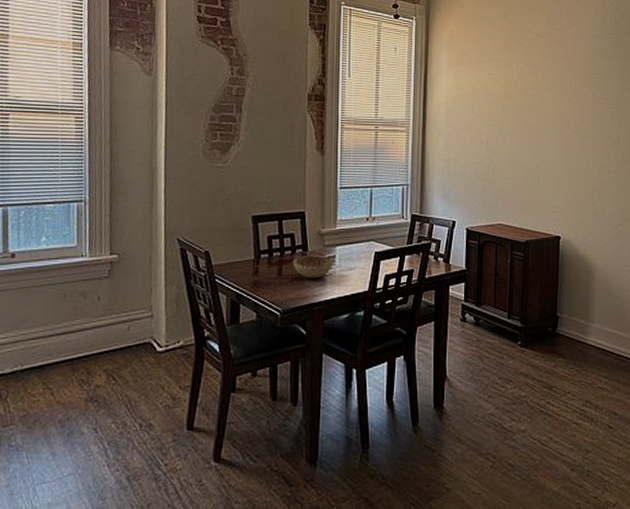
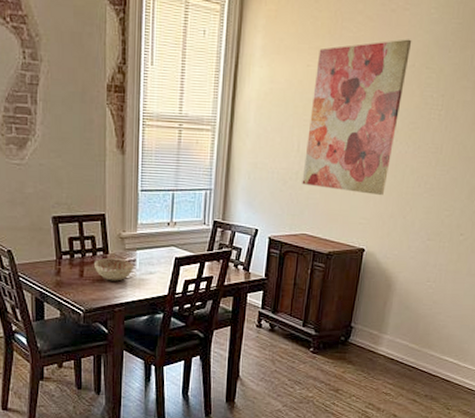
wall art: none [493,51,578,184] -> present [302,39,412,195]

